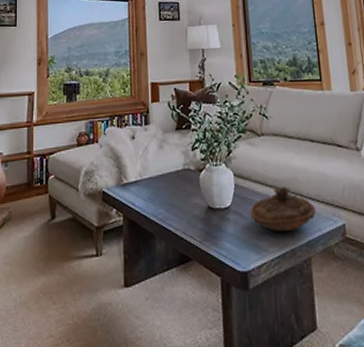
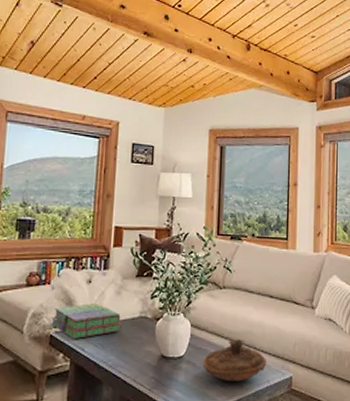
stack of books: none [102,158,169,194] -> present [51,303,123,339]

